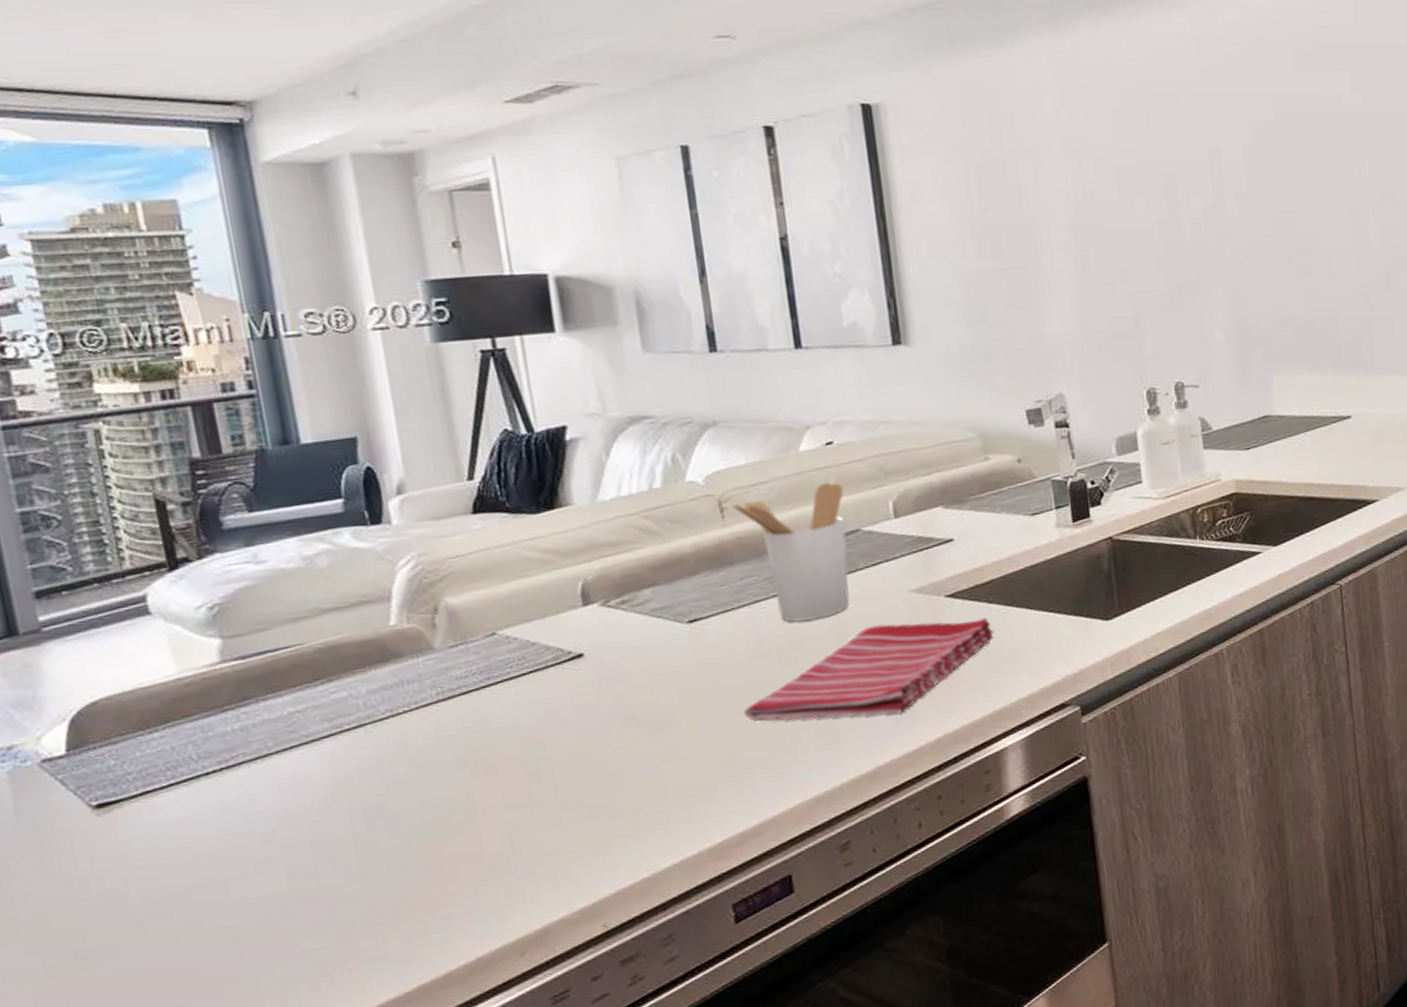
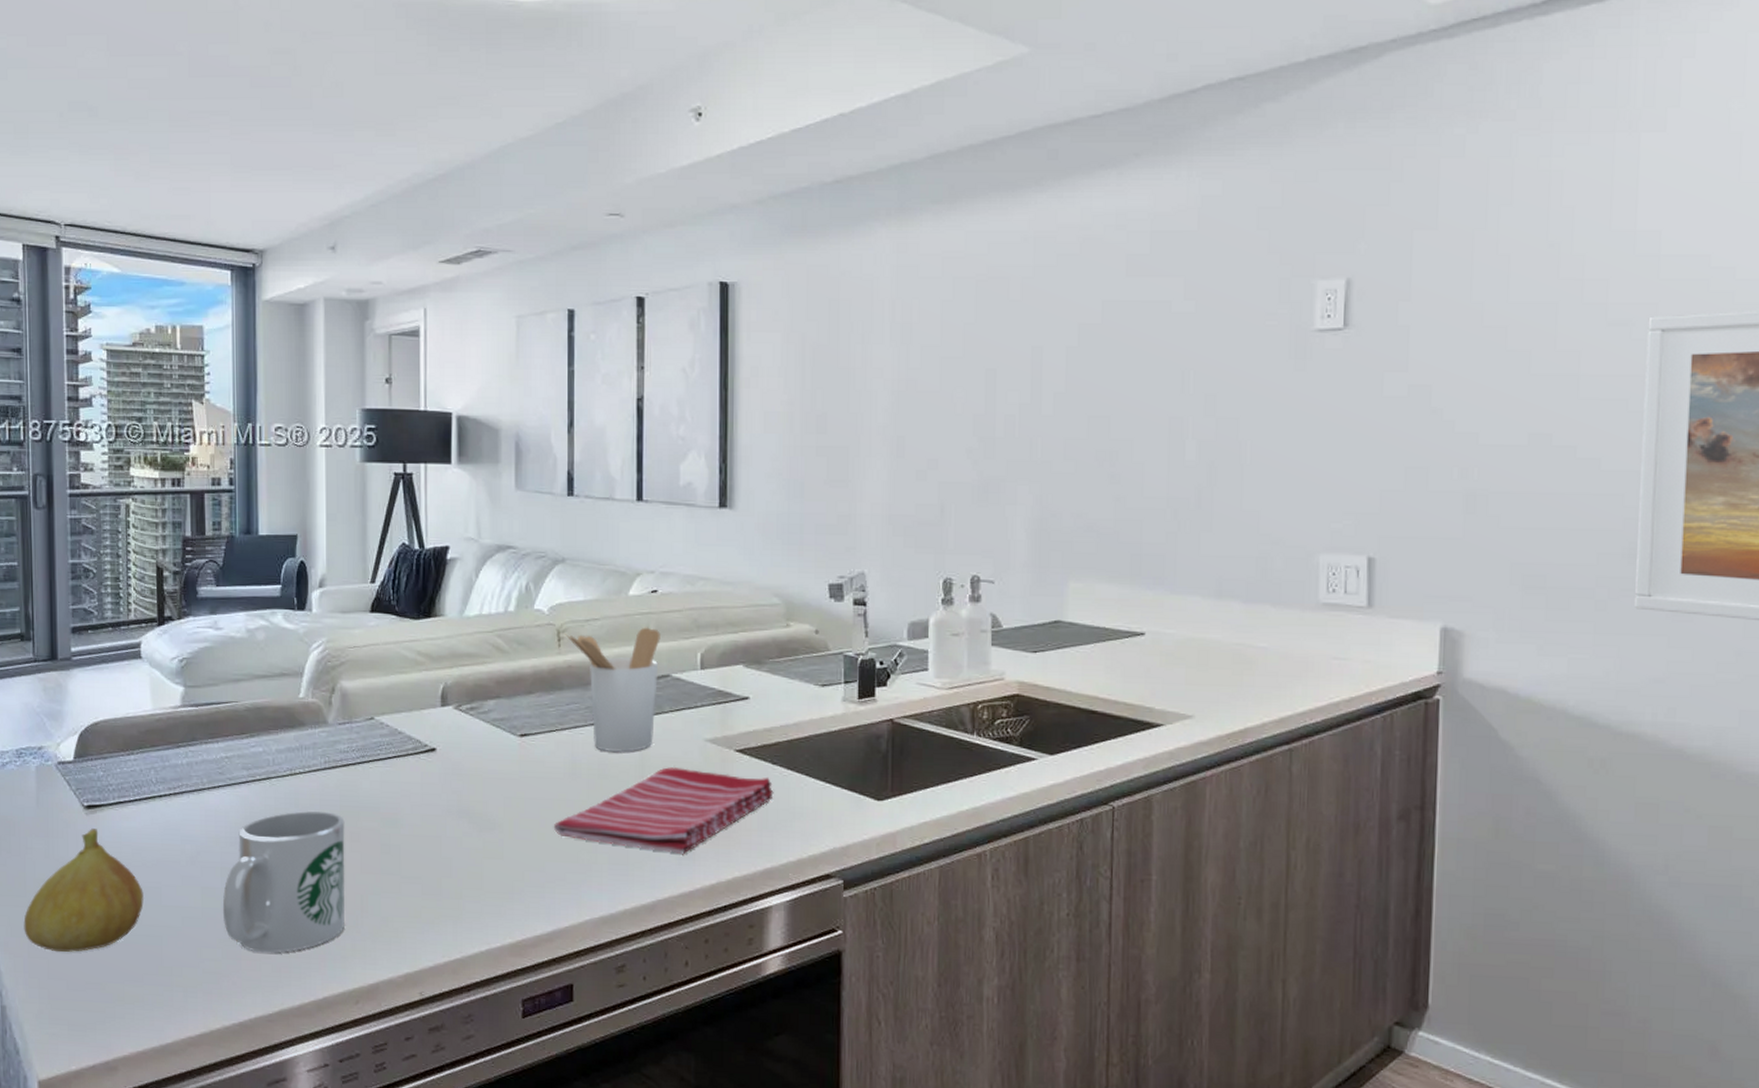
fruit: none [21,830,204,991] -> present [23,828,144,953]
mug: none [318,749,493,928] -> present [223,811,345,953]

